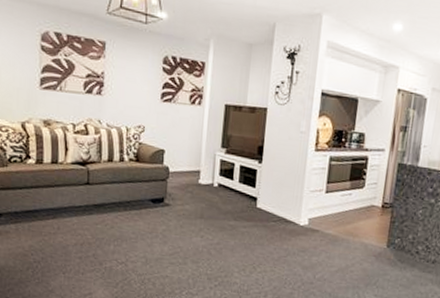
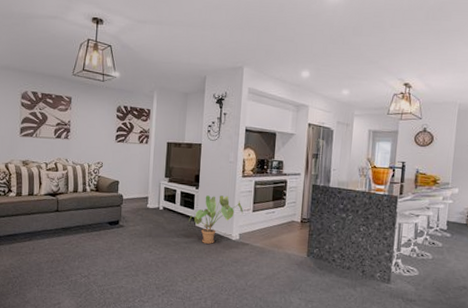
house plant: none [249,171,315,229] -> present [189,195,244,244]

